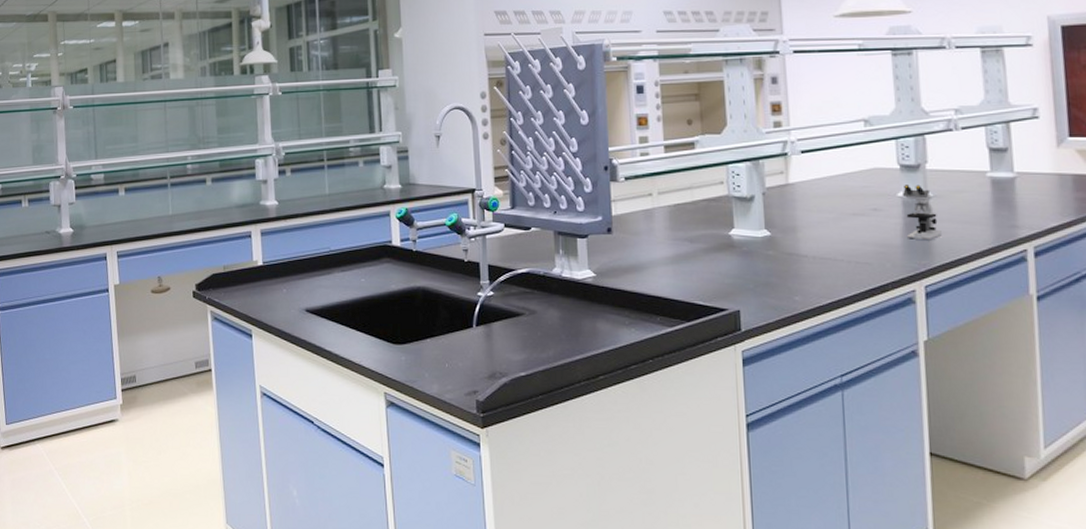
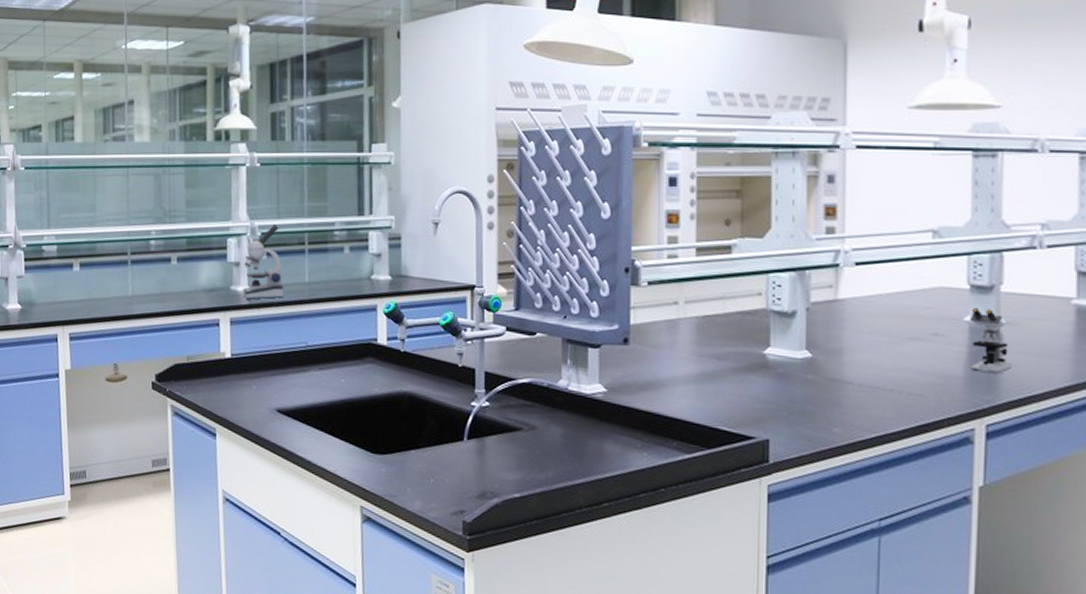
microscope: none [271,145,307,212] -> present [243,224,284,299]

